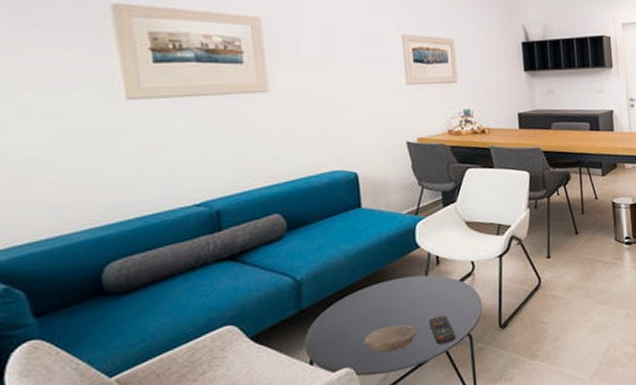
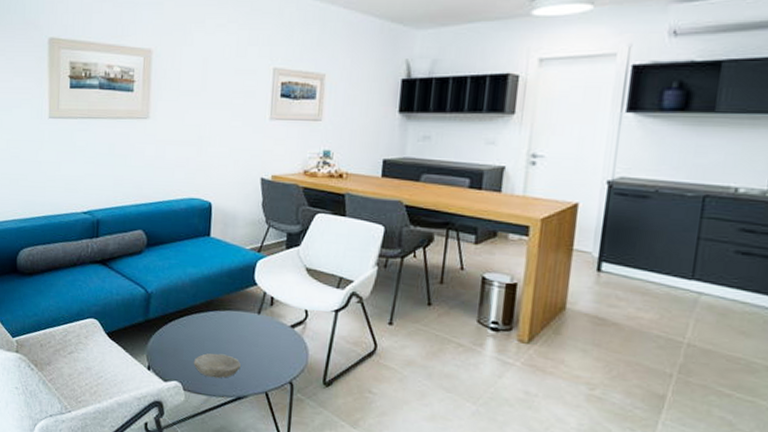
remote control: present [429,315,456,345] -> none [254,356,278,386]

